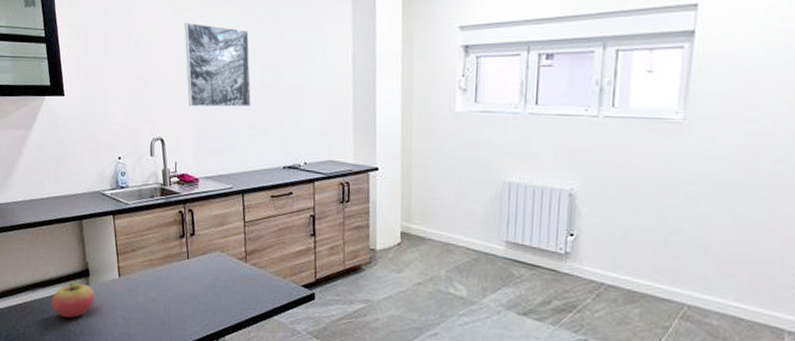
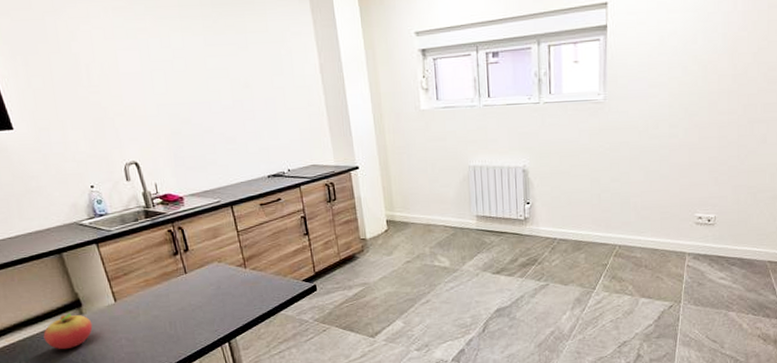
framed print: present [184,22,252,108] -> none [139,42,226,128]

